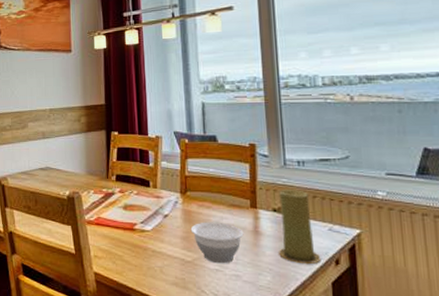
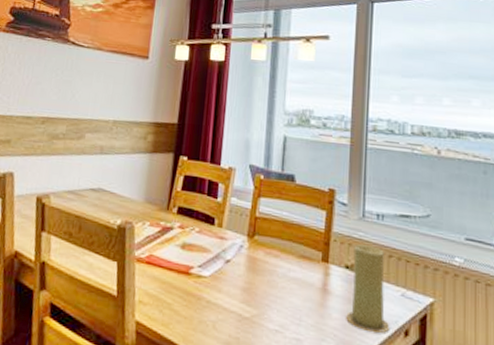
bowl: present [190,222,244,264] -> none [253,272,311,325]

